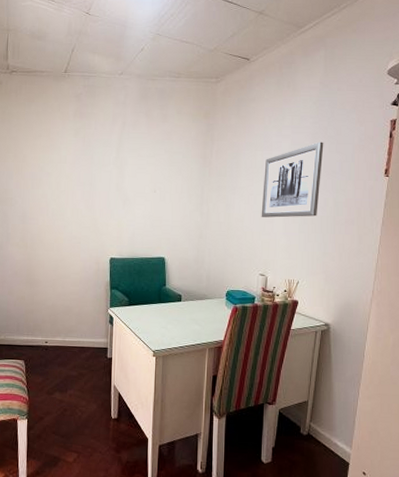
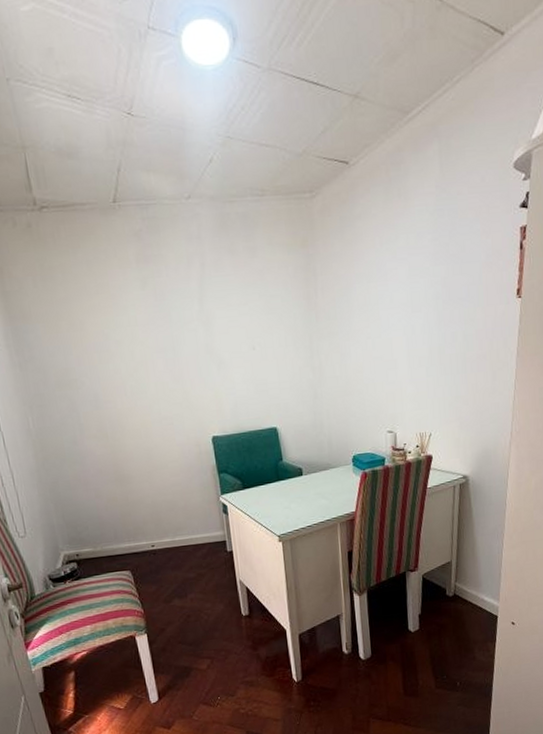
wall art: present [261,141,324,218] -> none [380,263,447,364]

